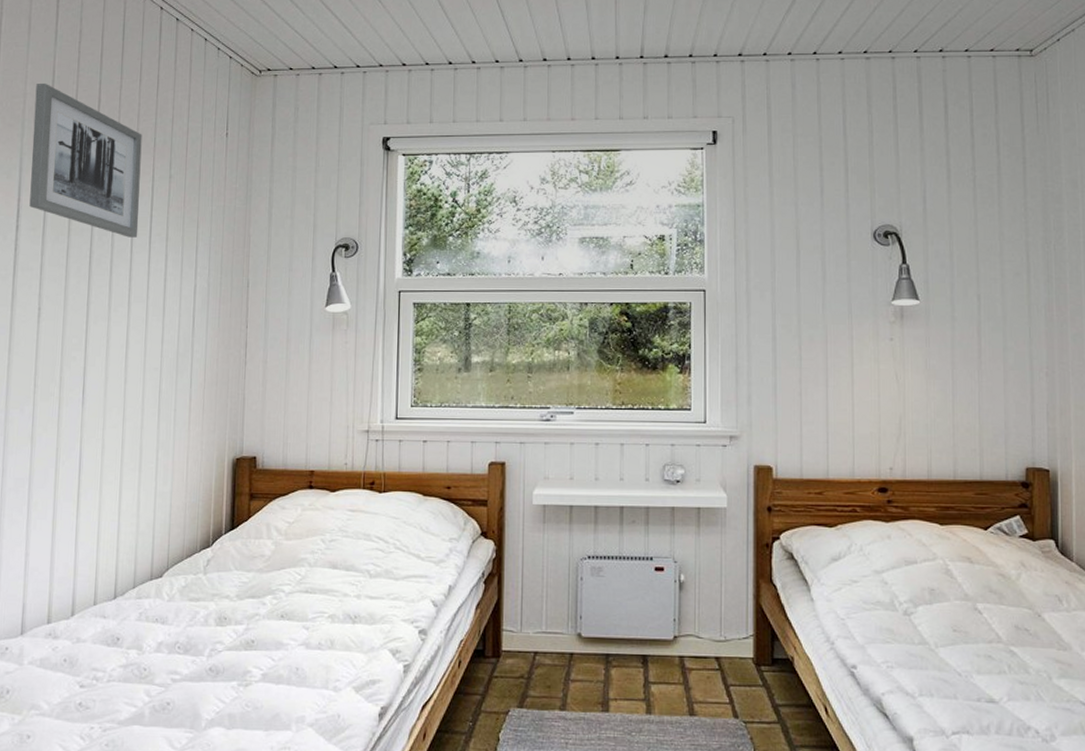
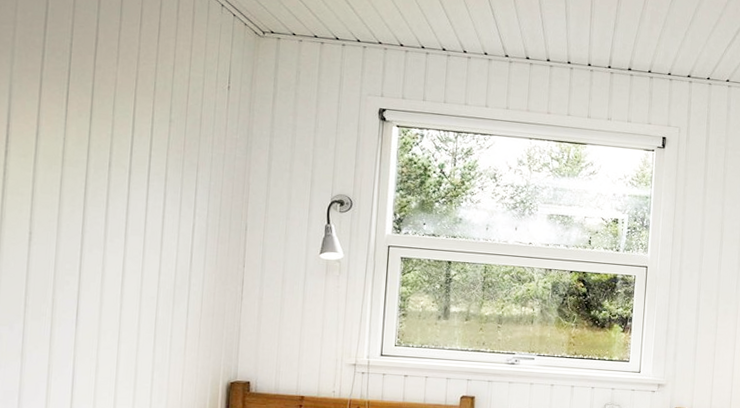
wall art: present [29,82,142,238] -> none [20,12,142,175]

